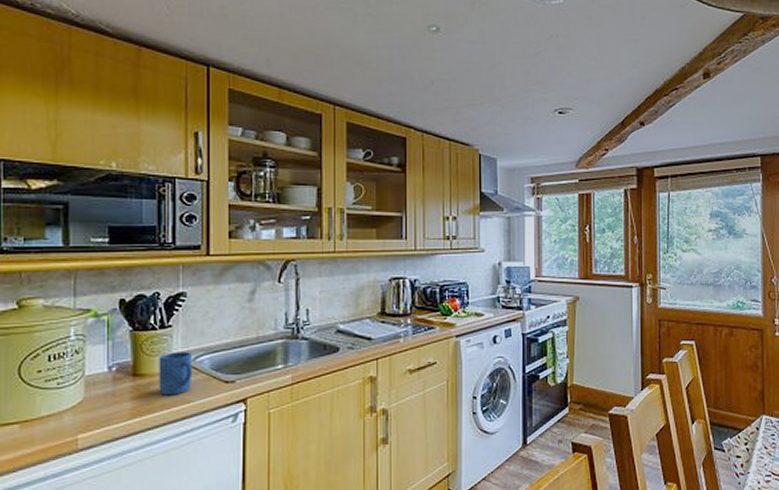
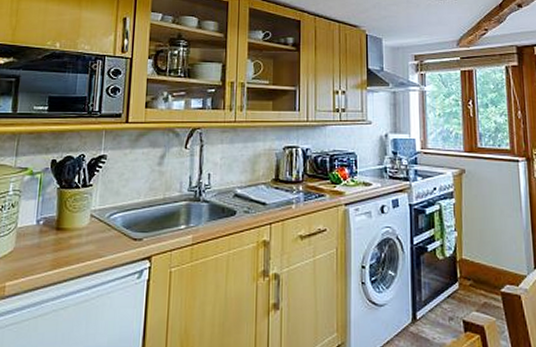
mug: present [159,351,193,396] -> none [77,209,107,250]

